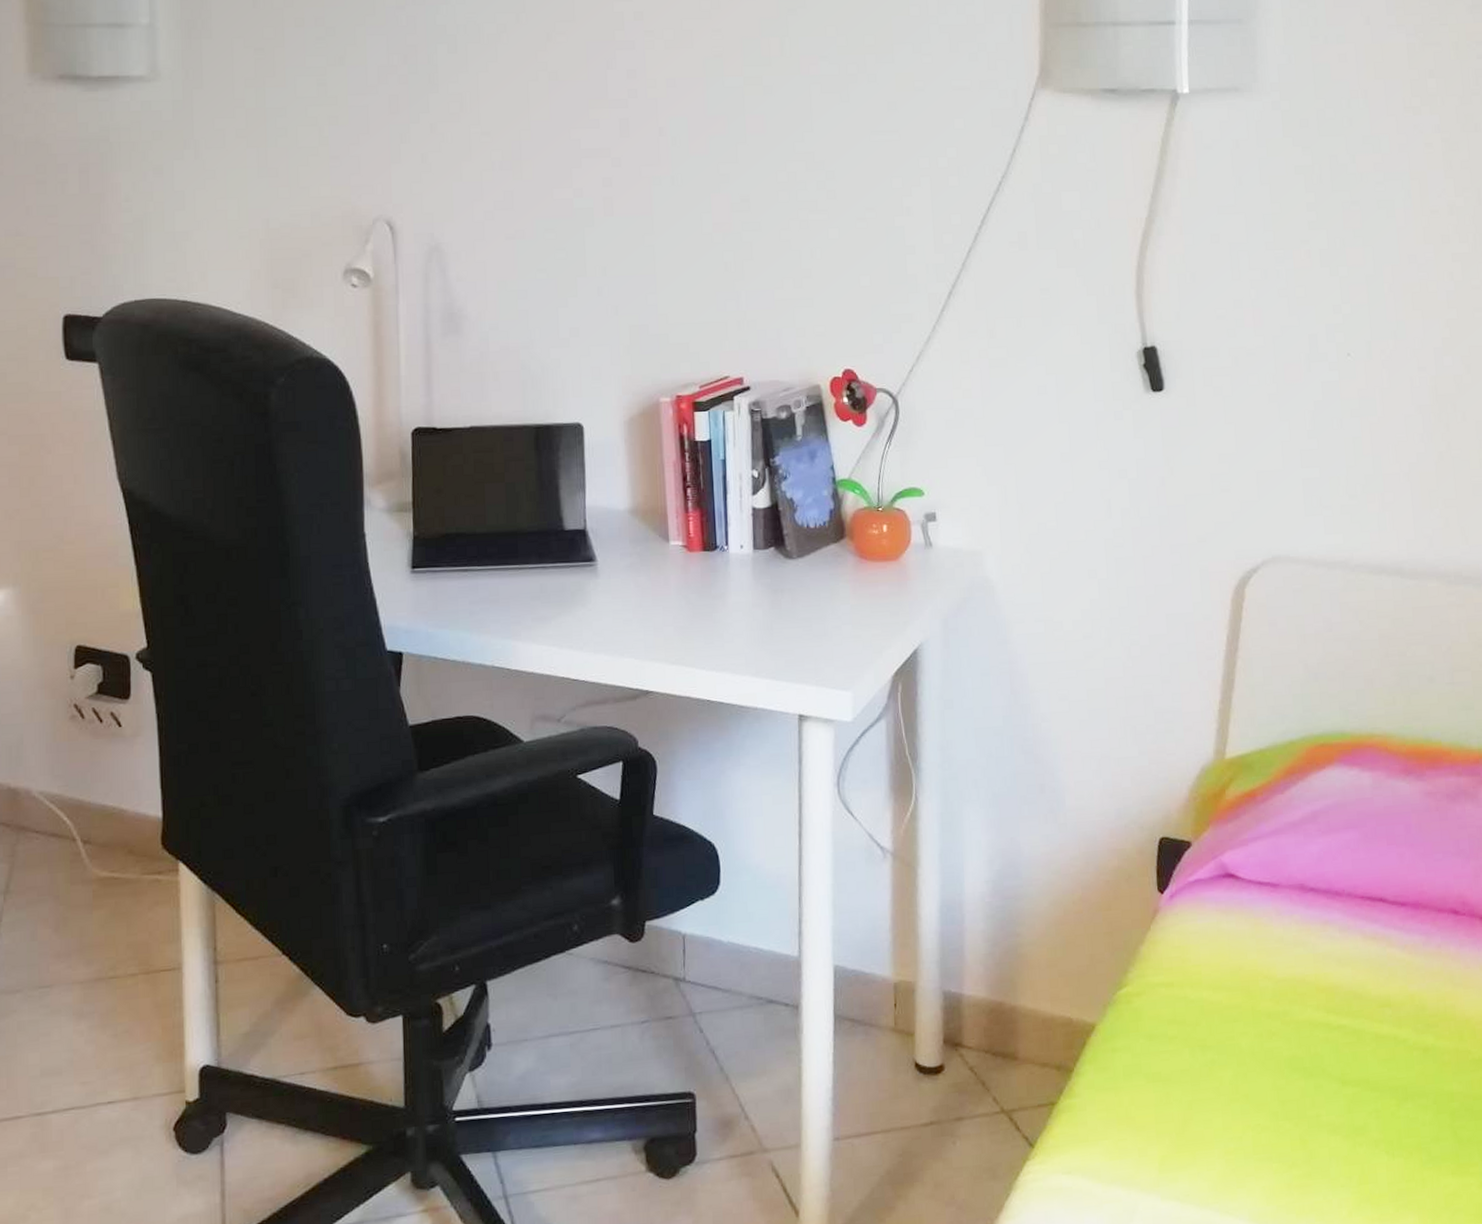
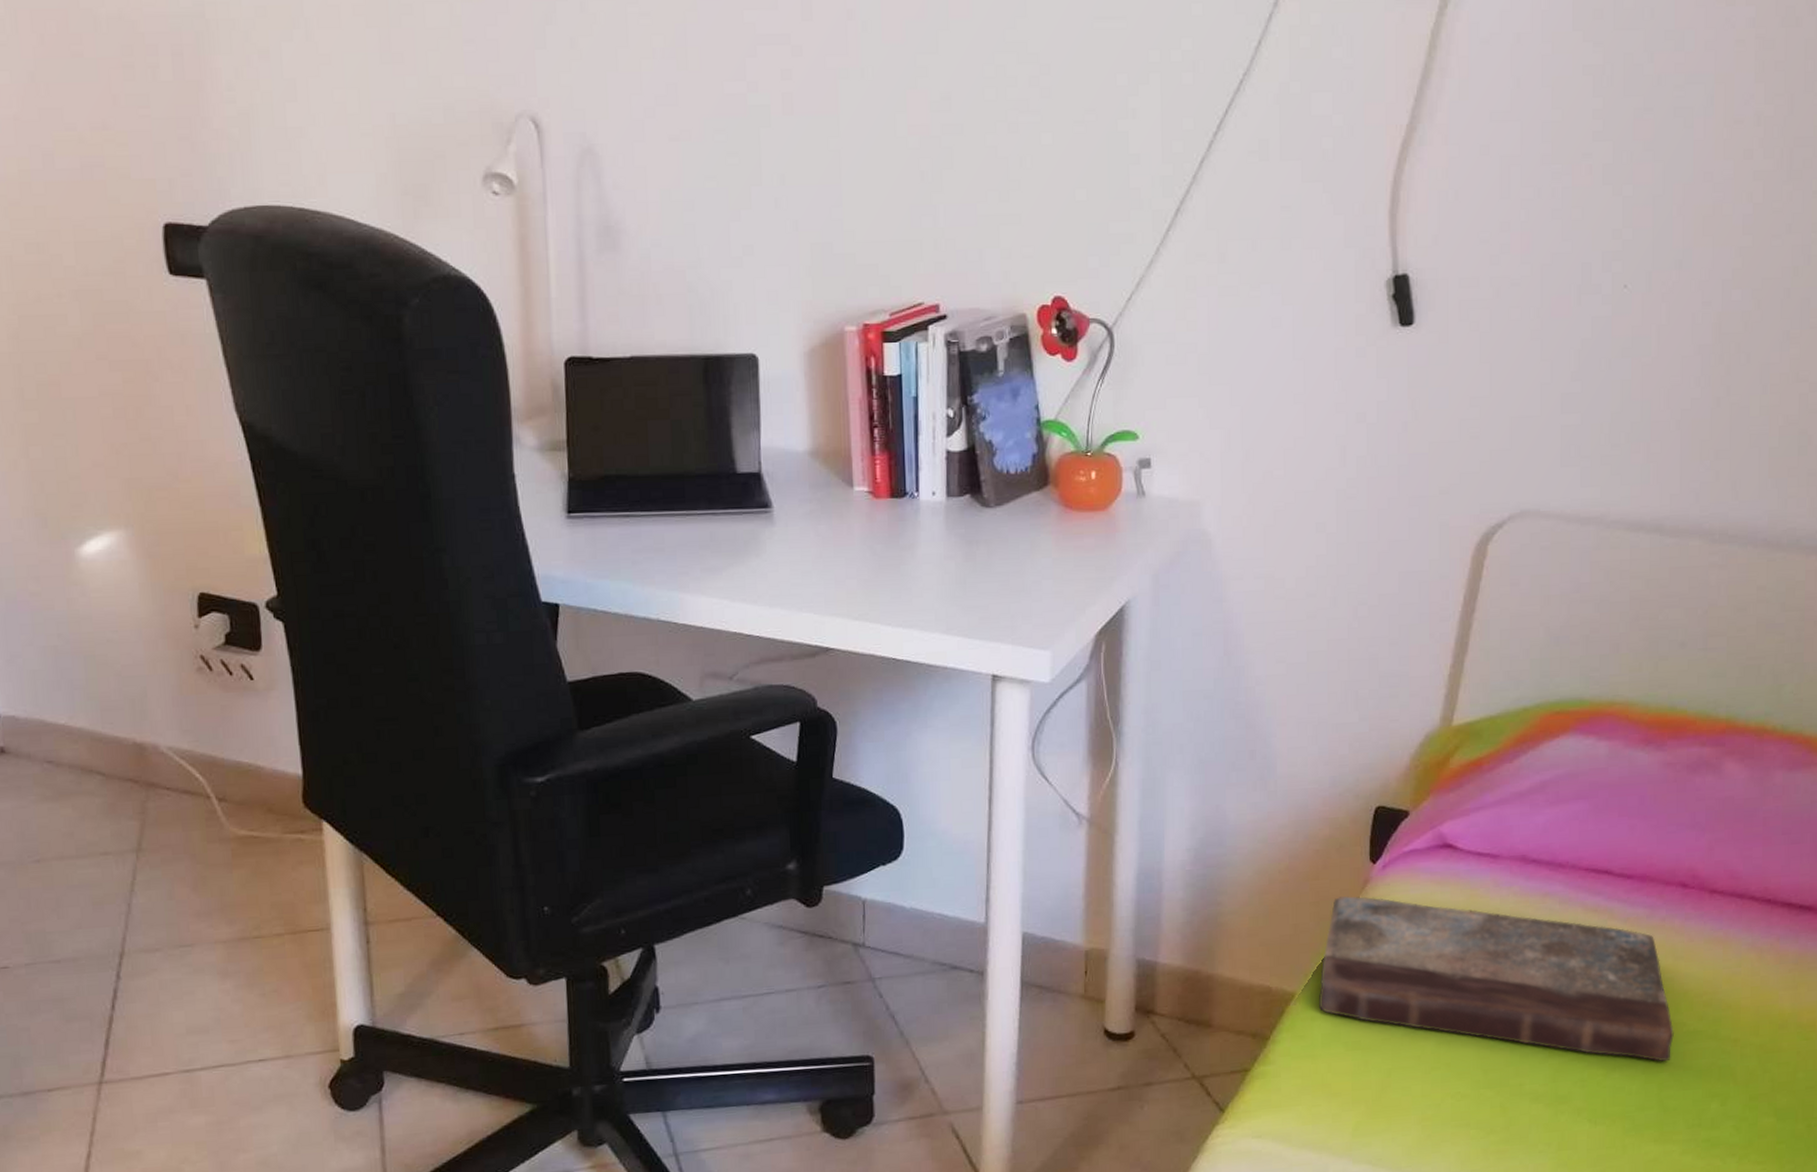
book: none [1118,926,1461,1091] -> present [1319,896,1674,1062]

